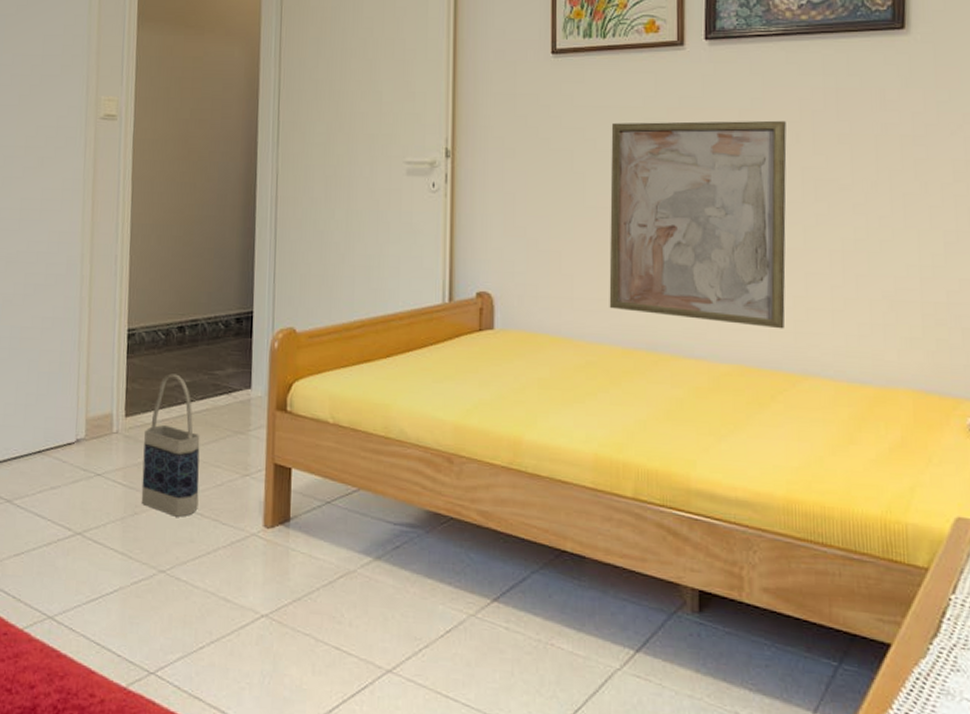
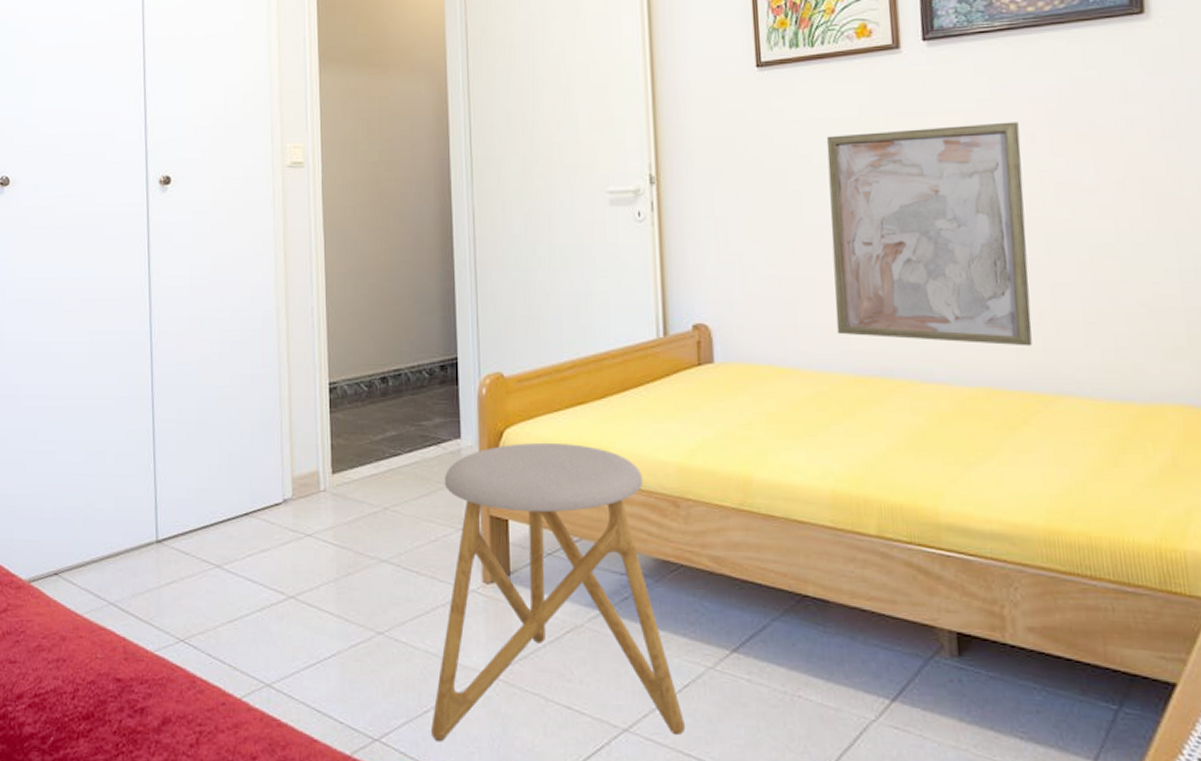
bag: present [141,373,200,517] -> none [353,427,413,576]
stool: none [205,396,446,678] -> present [431,443,686,741]

